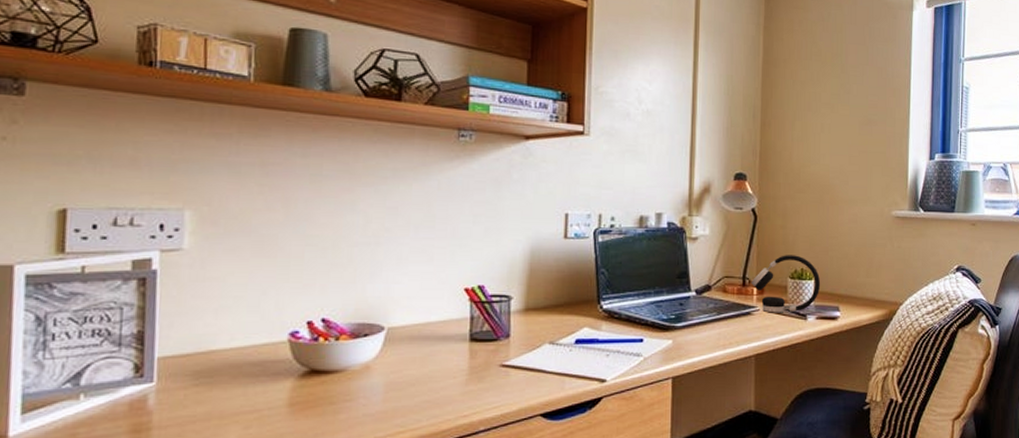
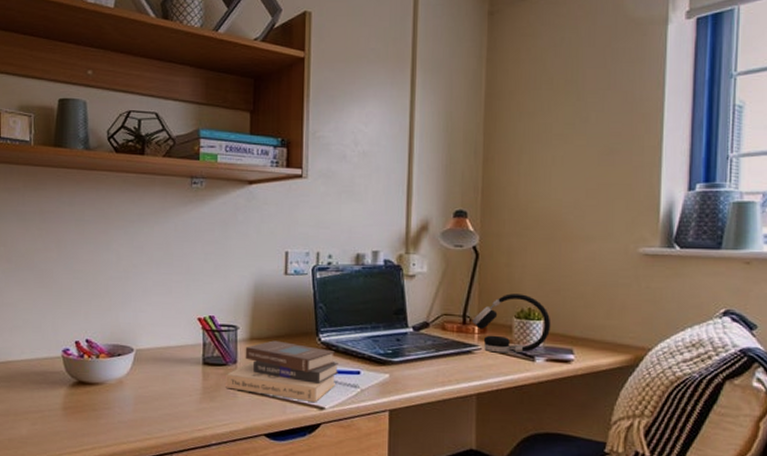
books: none [496,310,621,376] -> present [226,340,338,403]

